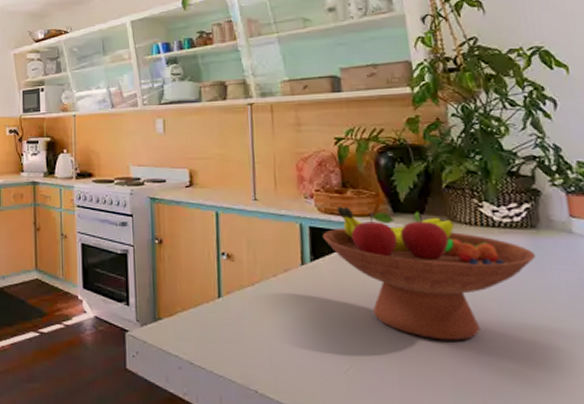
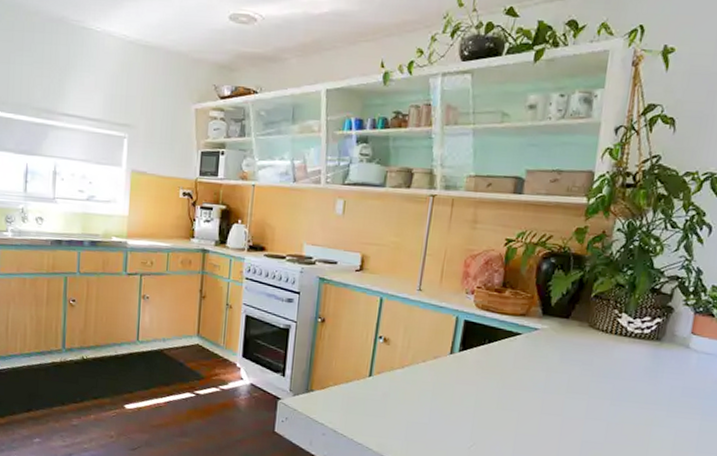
fruit bowl: present [322,206,537,341] -> none [474,304,654,429]

